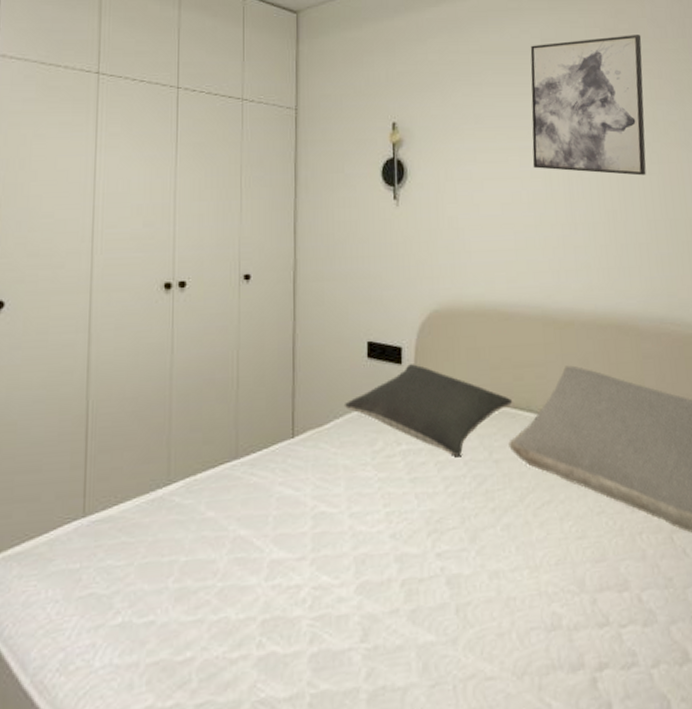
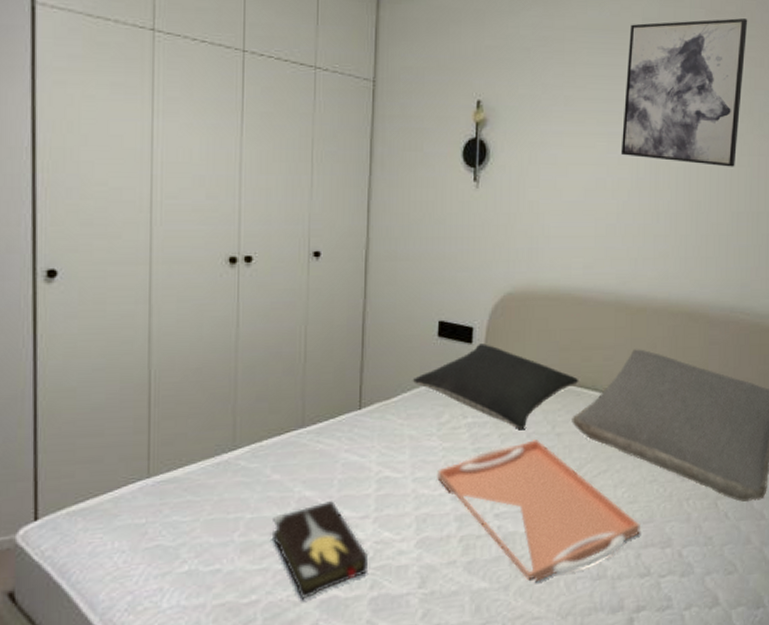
hardback book: none [206,541,307,657] -> present [271,501,369,600]
serving tray: none [374,467,593,635] -> present [437,439,640,583]

